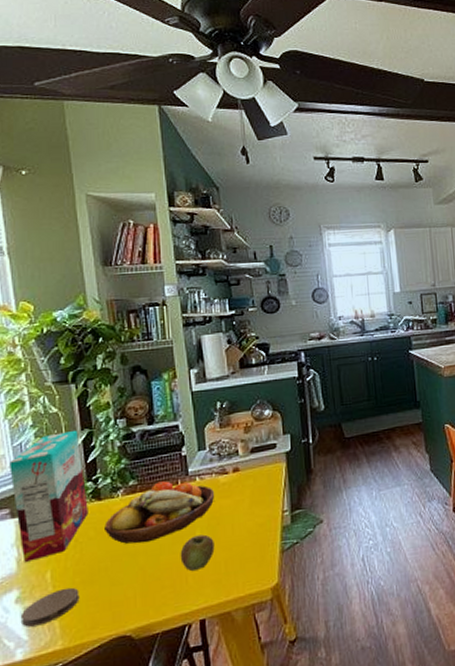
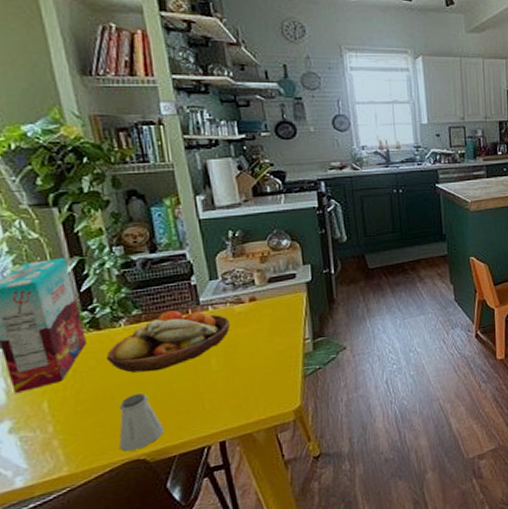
coaster: present [20,587,80,627] -> none [16,416,84,456]
saltshaker: none [109,565,149,627] -> present [118,393,164,452]
apple: present [180,534,215,572] -> none [194,362,233,398]

